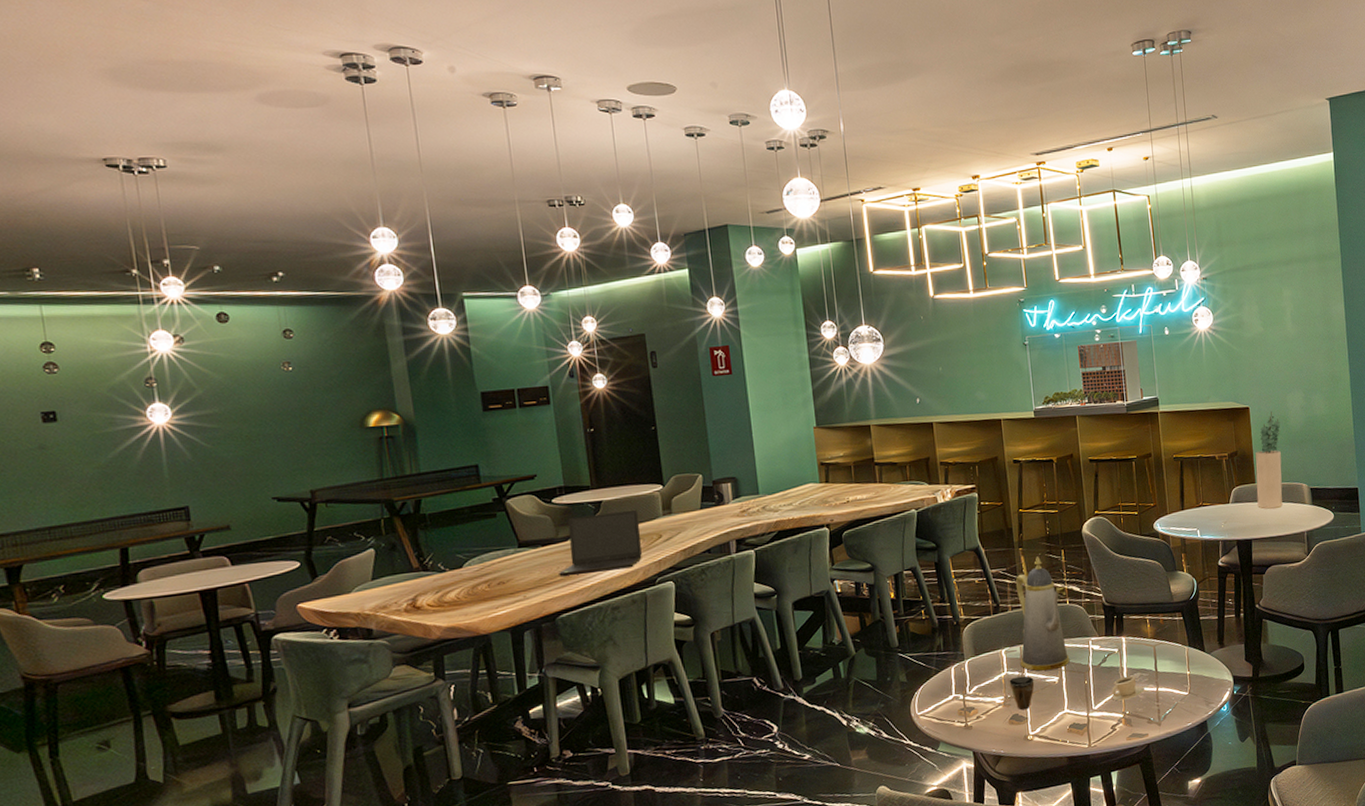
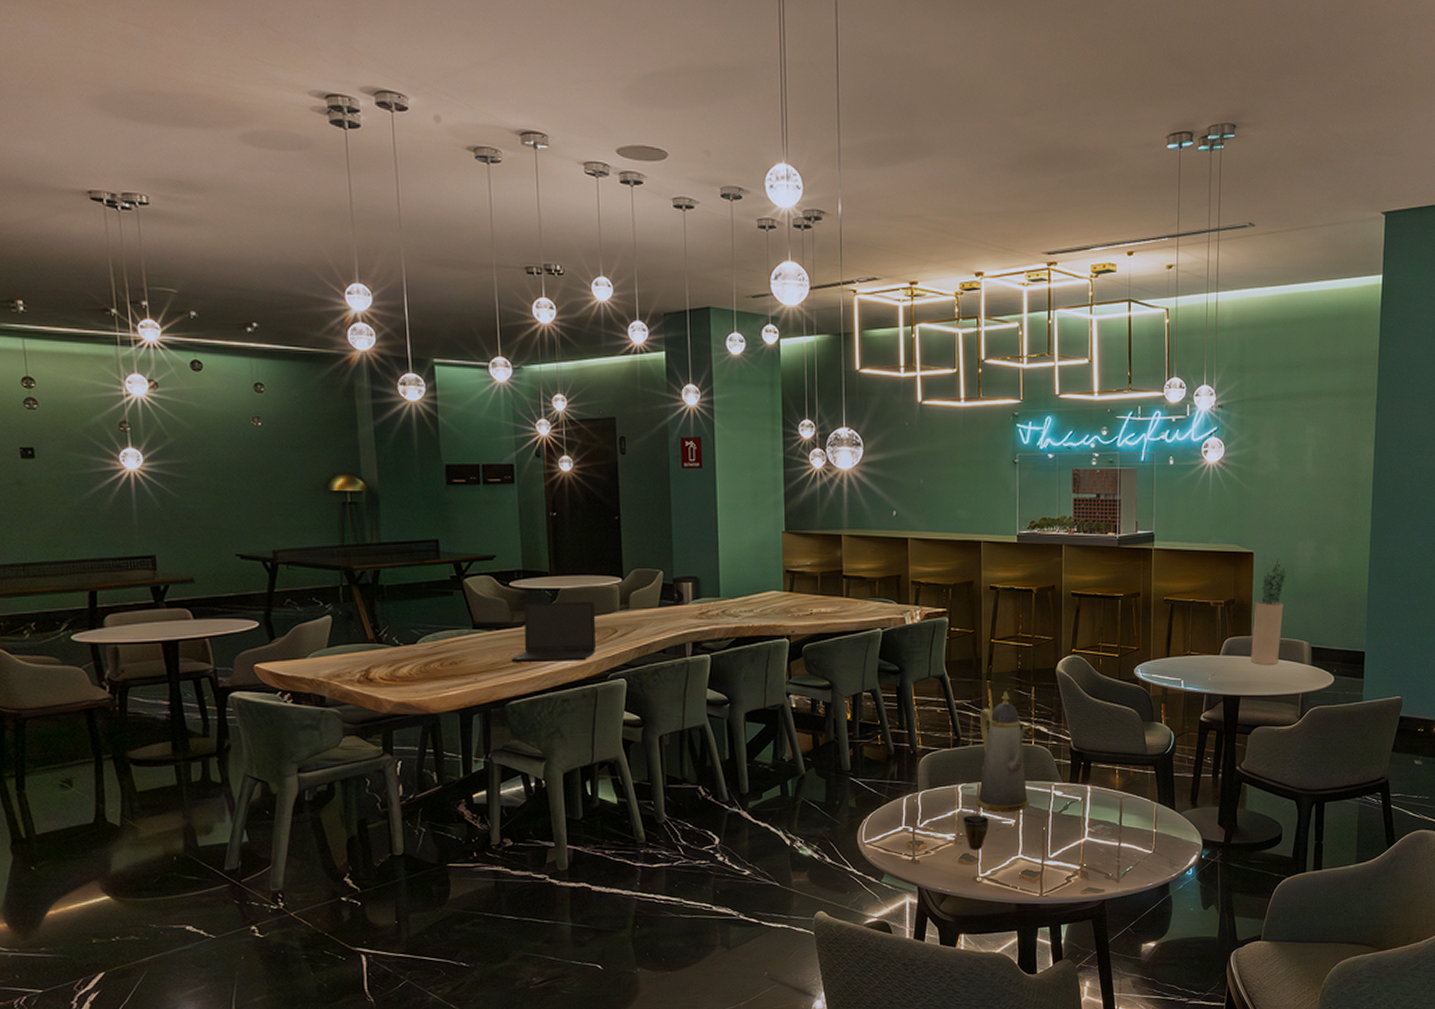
cup: present [1111,675,1145,701] -> none [1069,826,1106,852]

